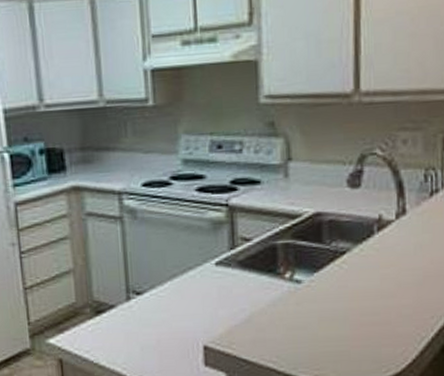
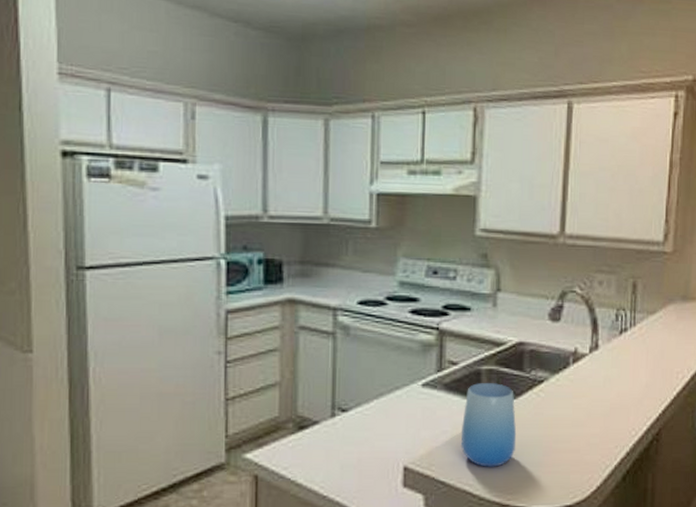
cup: none [260,257,320,344] -> present [460,383,517,467]

